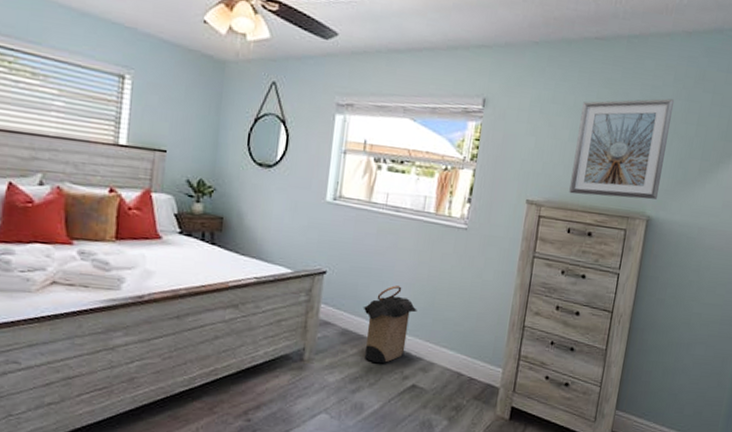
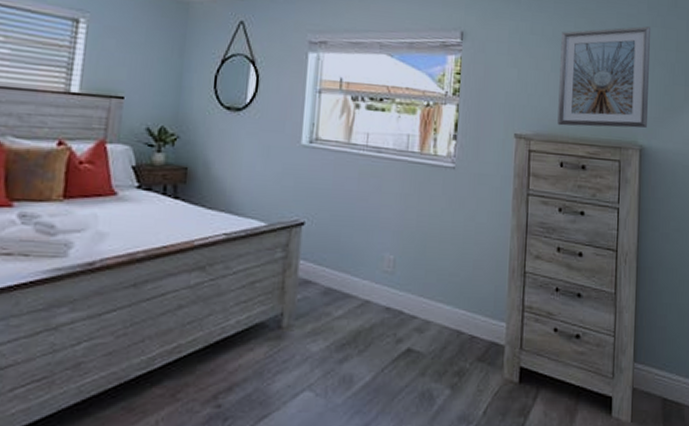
laundry hamper: present [363,285,417,364] -> none [347,234,407,326]

